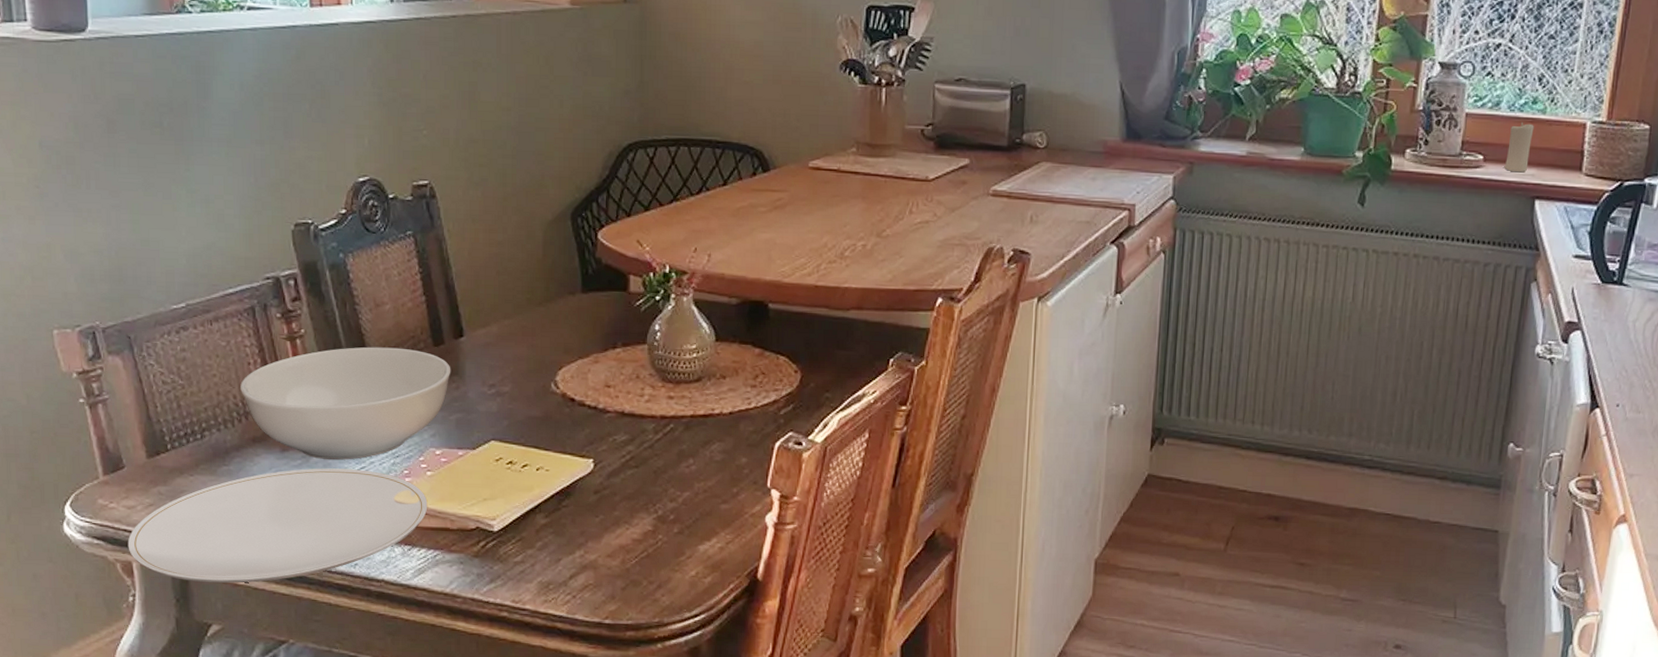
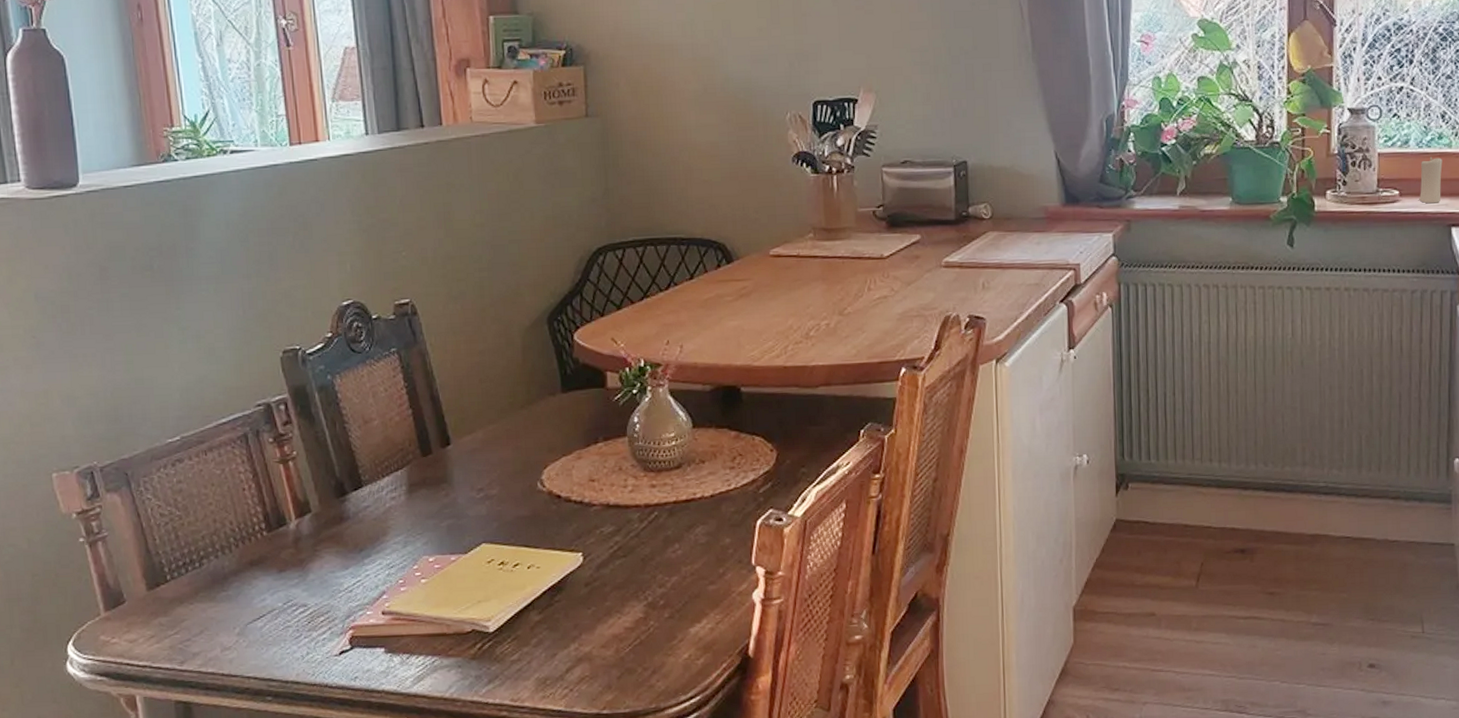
plate: present [127,468,428,584] -> none [130,583,424,710]
bowl: present [239,347,451,461] -> none [235,461,440,577]

